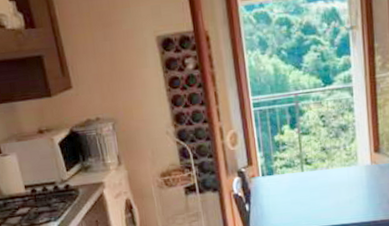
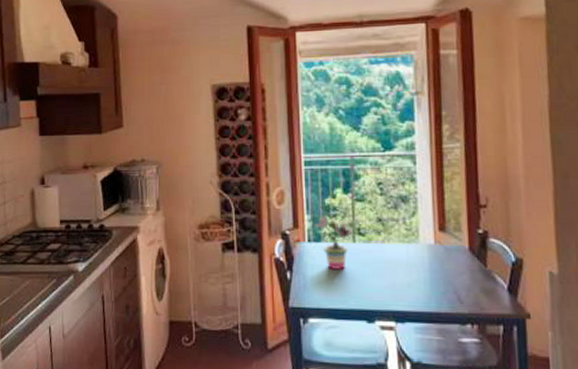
potted plant: none [266,134,301,197] -> present [314,199,353,269]

